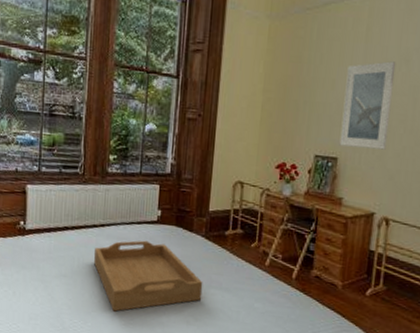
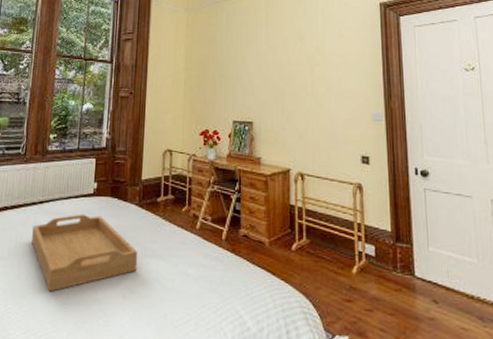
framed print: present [339,61,396,150] -> none [253,39,293,112]

